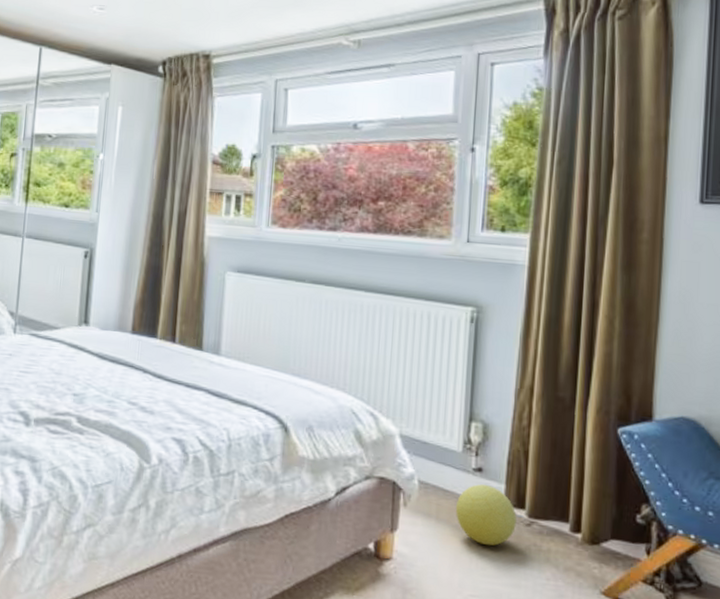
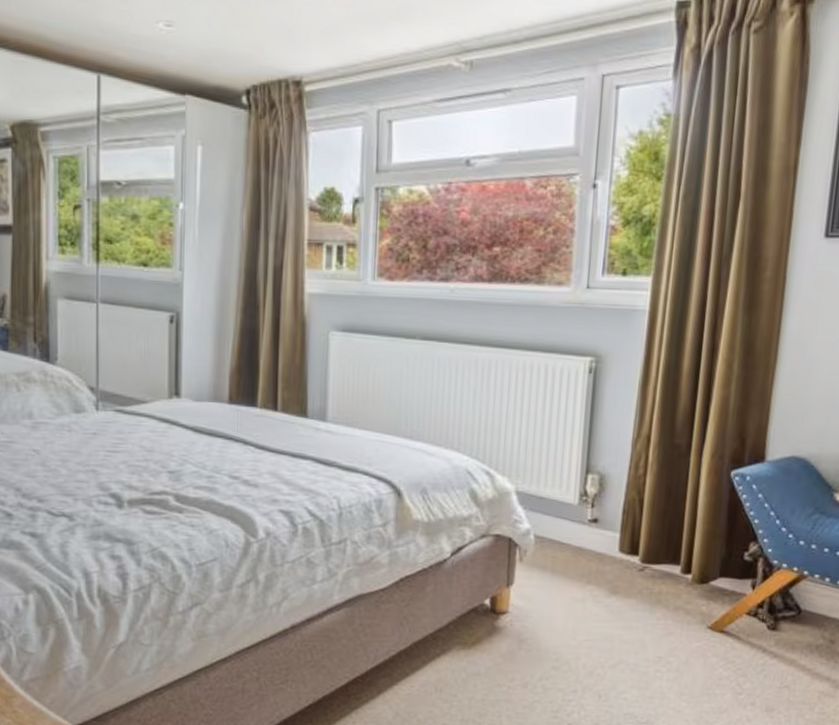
decorative ball: present [455,484,517,546] -> none [570,535,630,593]

